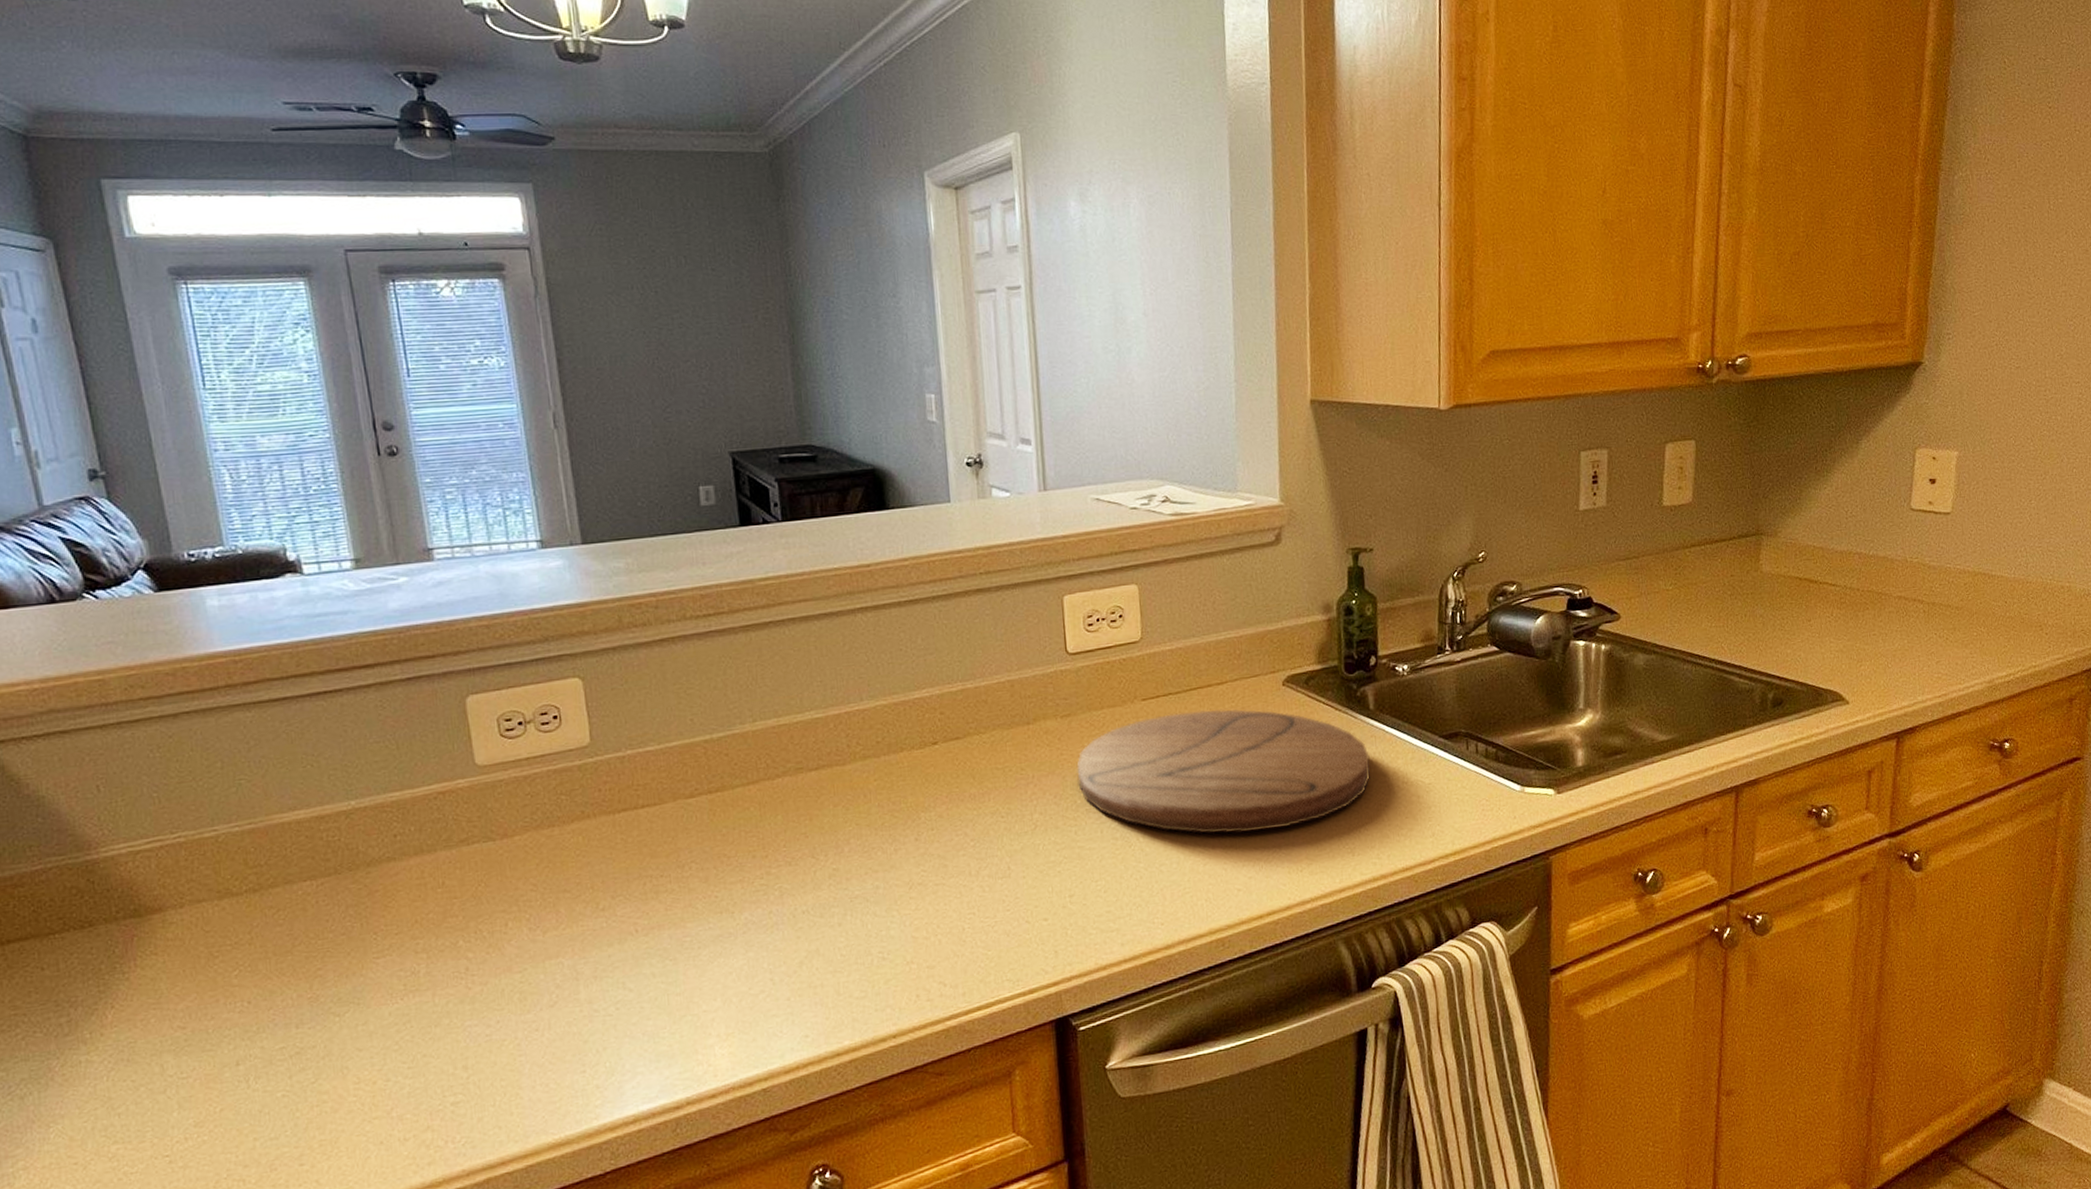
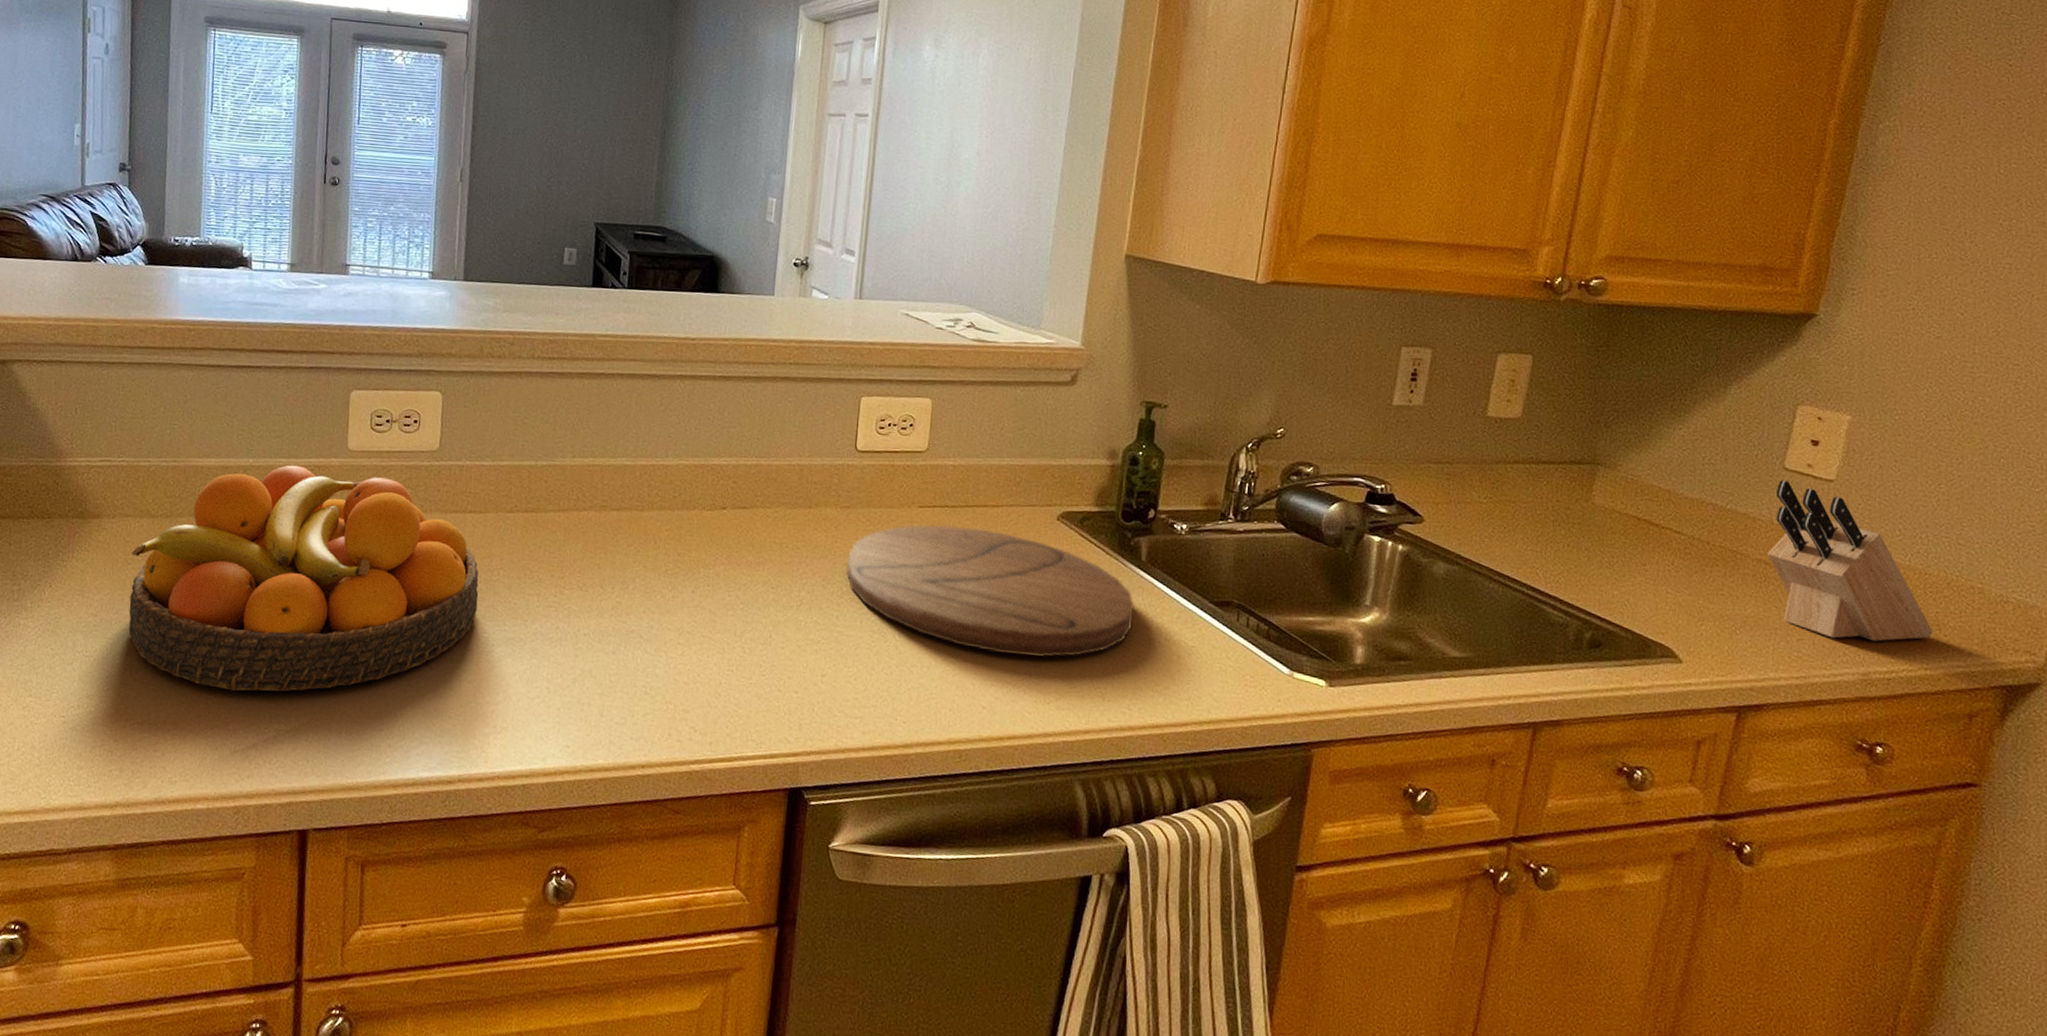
fruit bowl: none [217,788,673,1076] -> present [128,465,479,692]
knife block: none [1905,519,2038,655] -> present [1767,479,1934,642]

